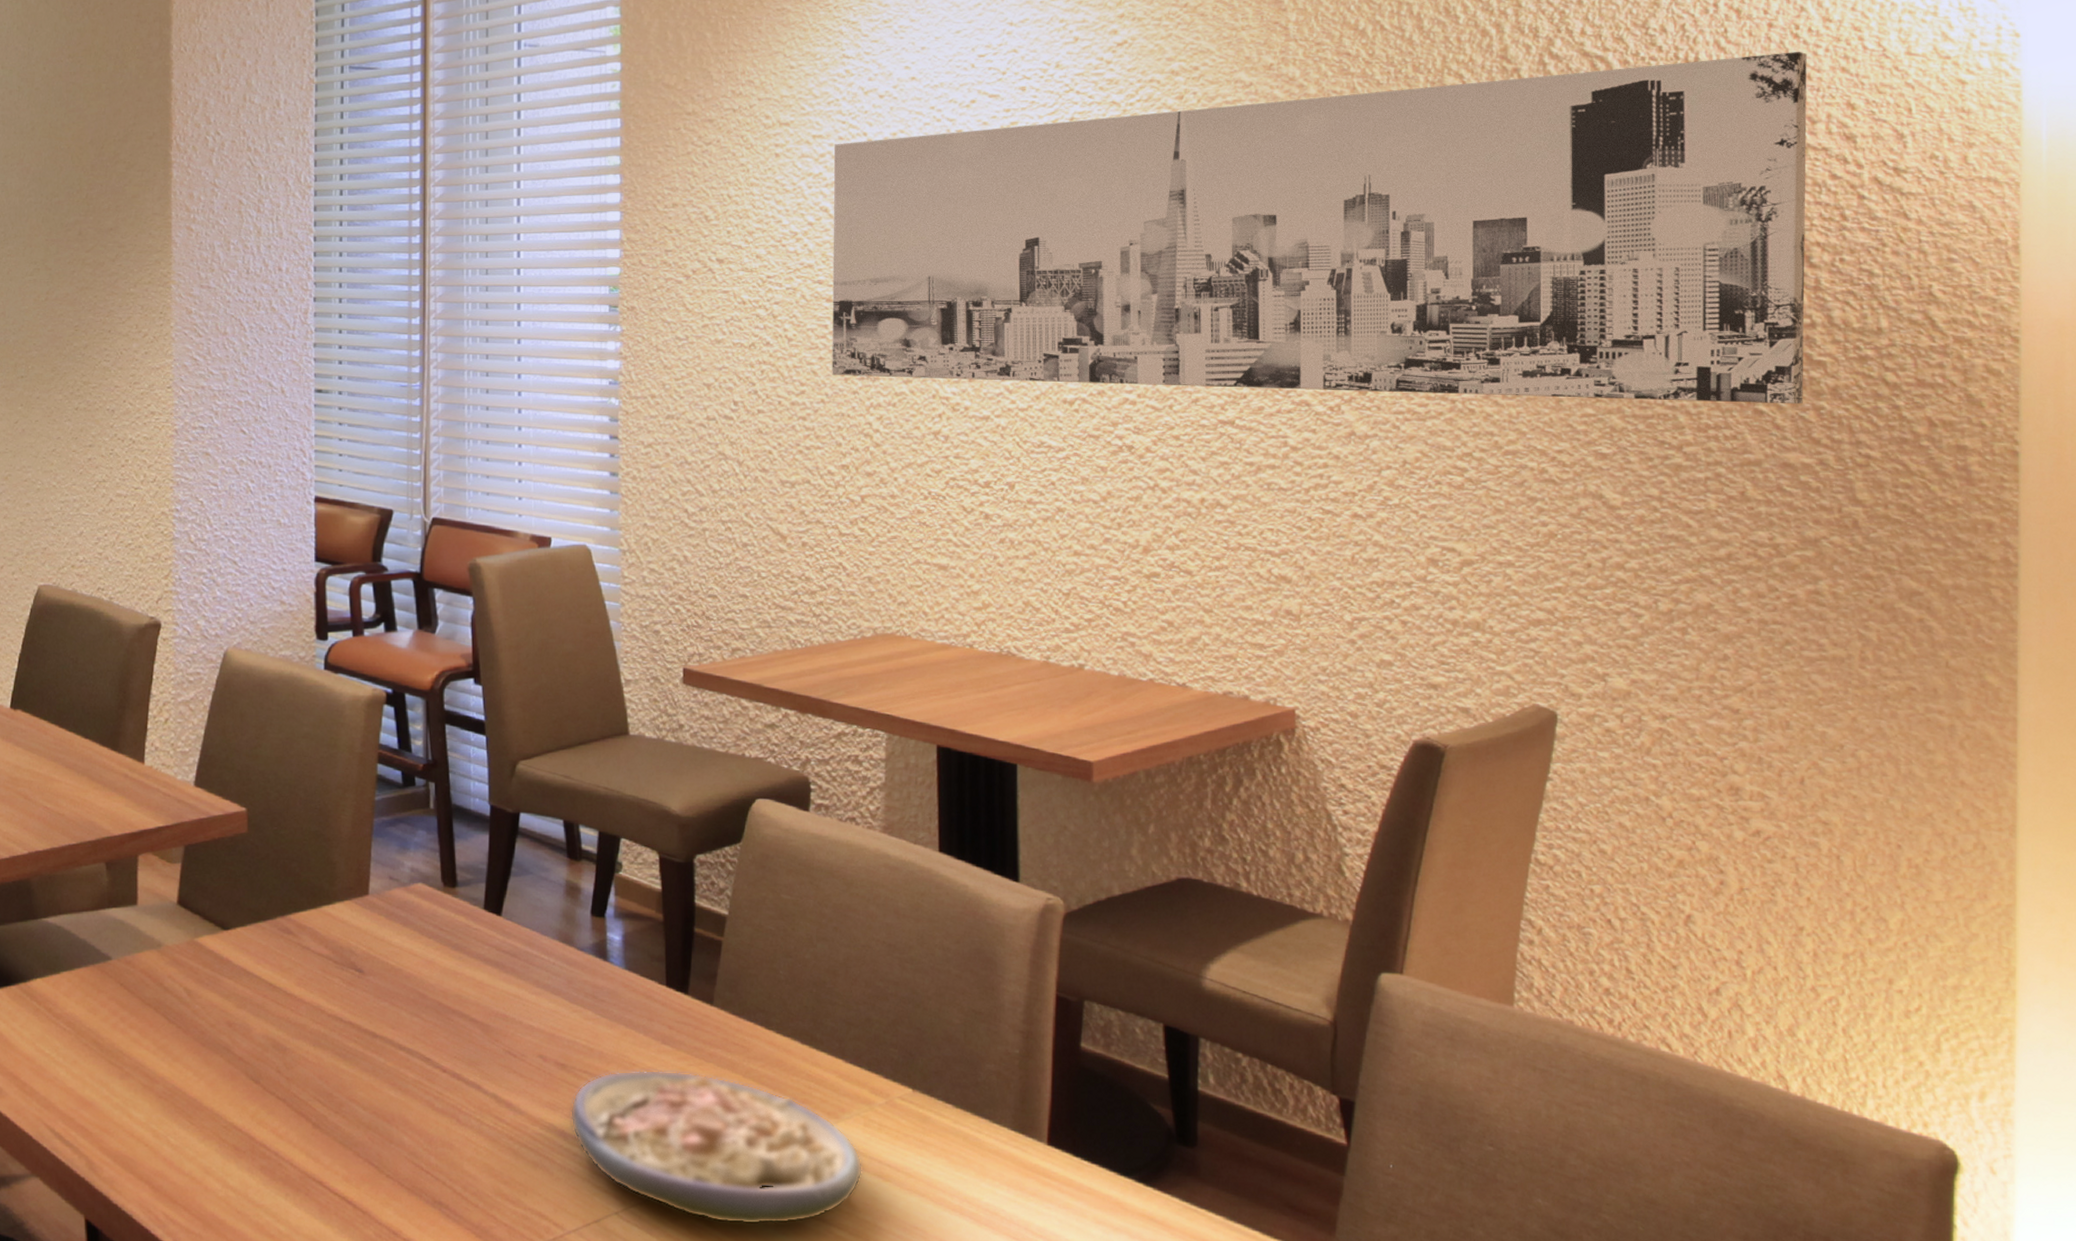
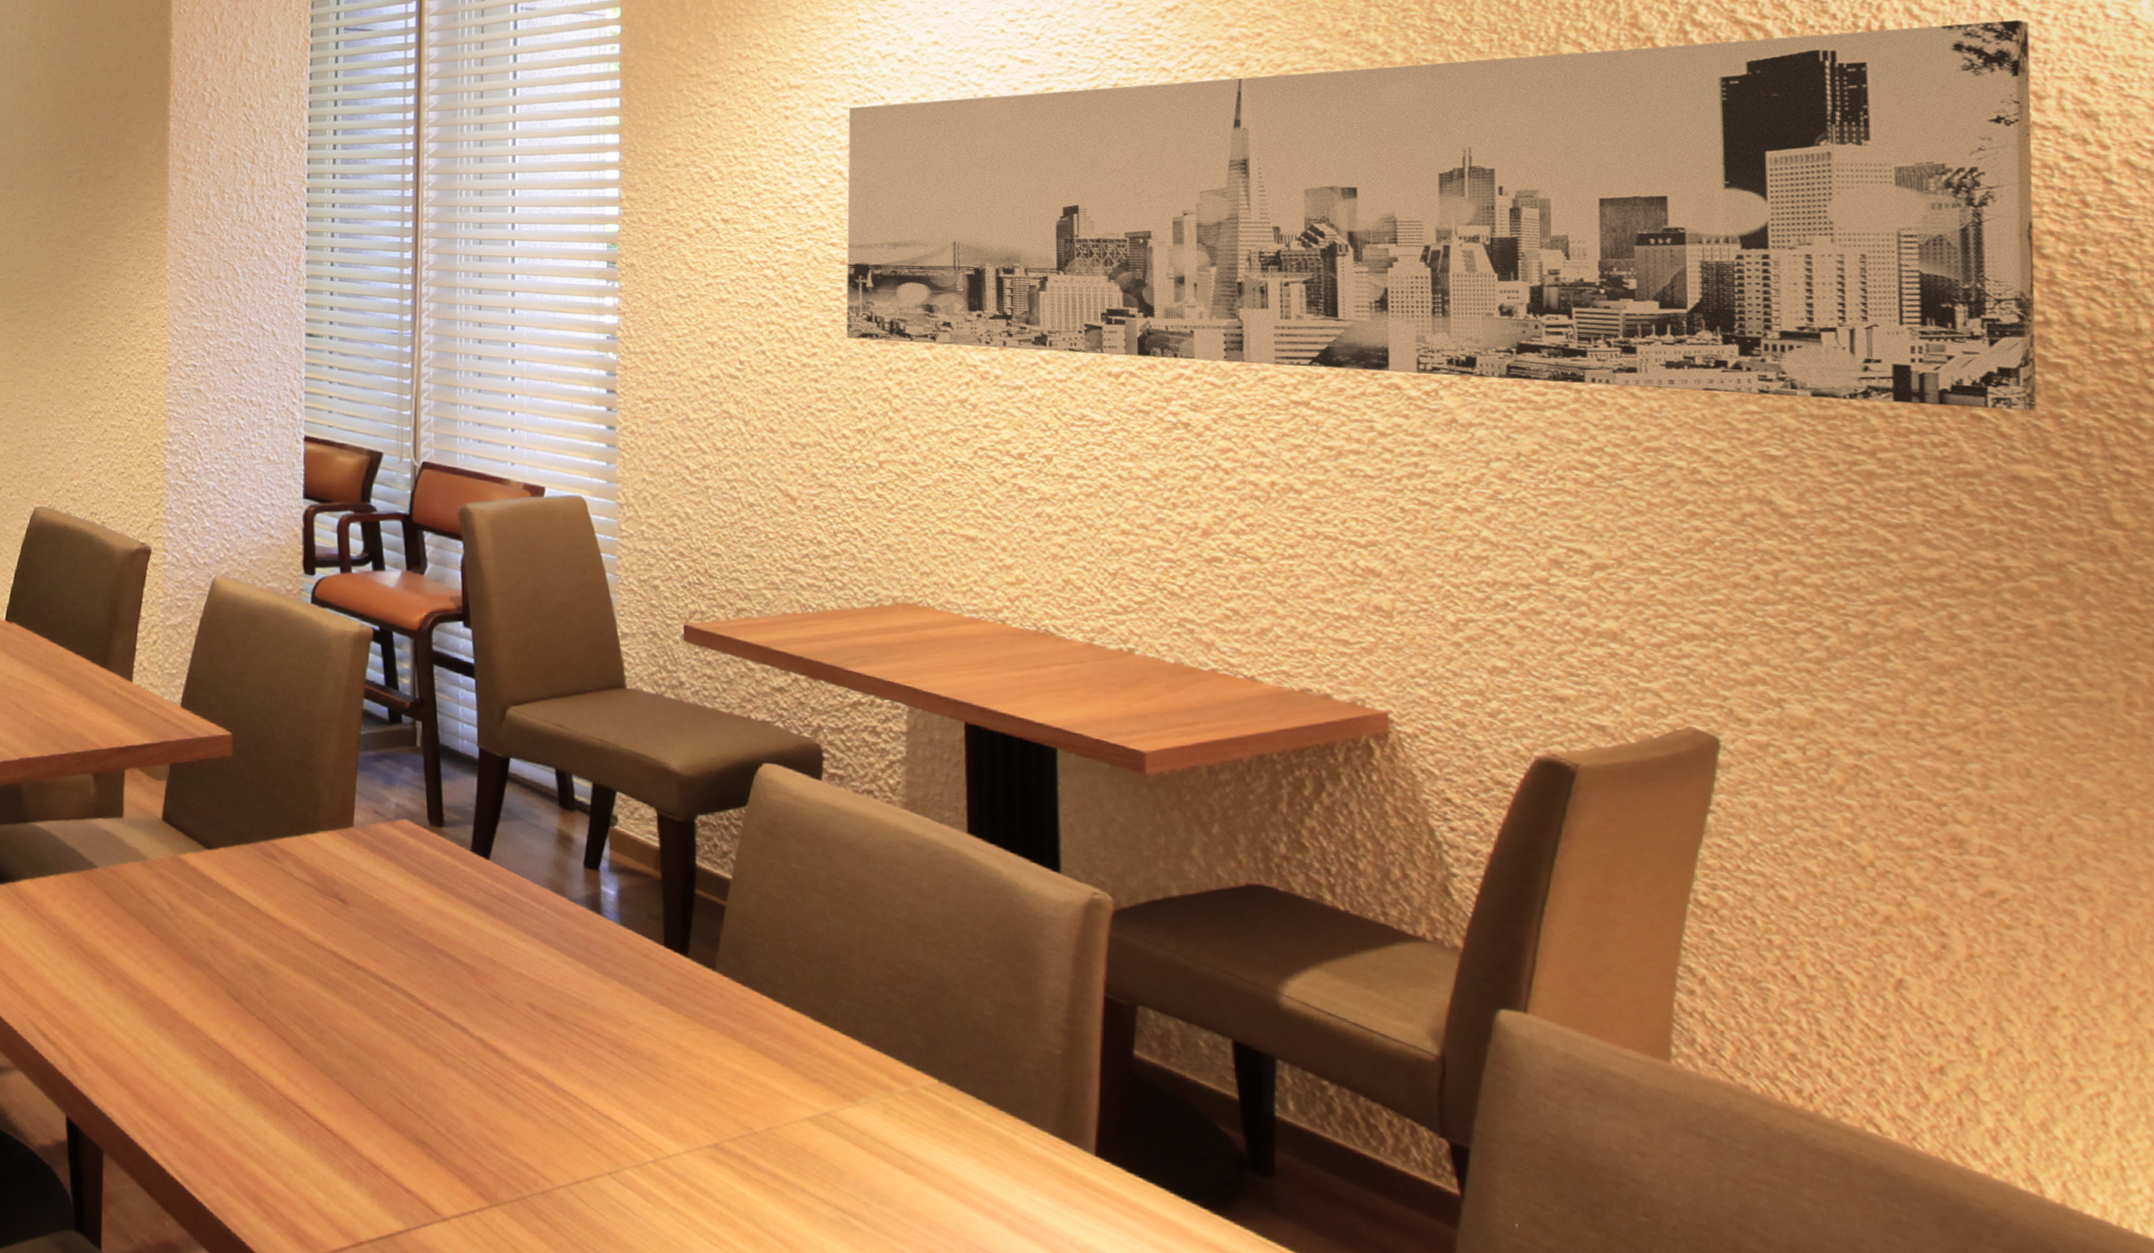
soup: present [569,1069,863,1225] -> none [560,1027,883,1207]

